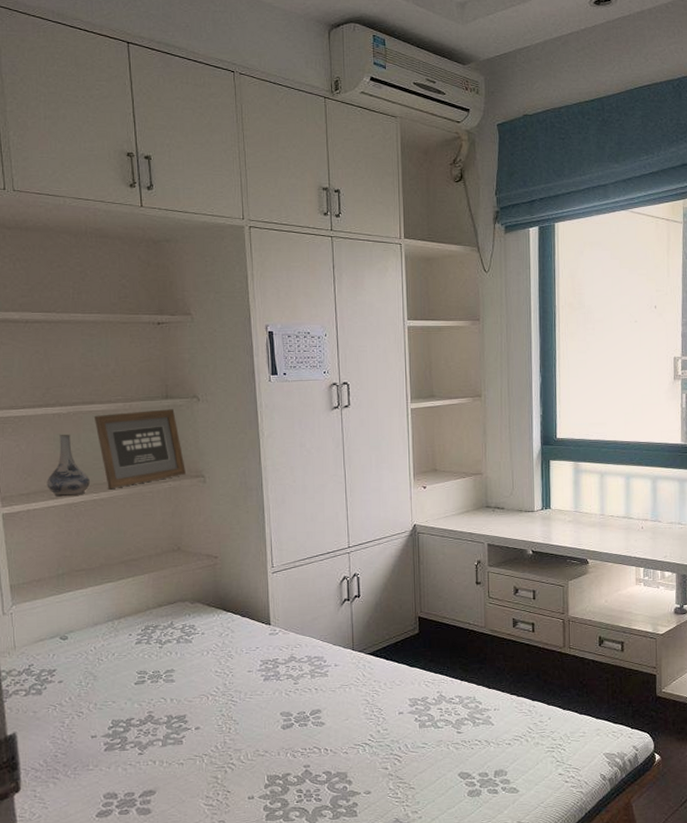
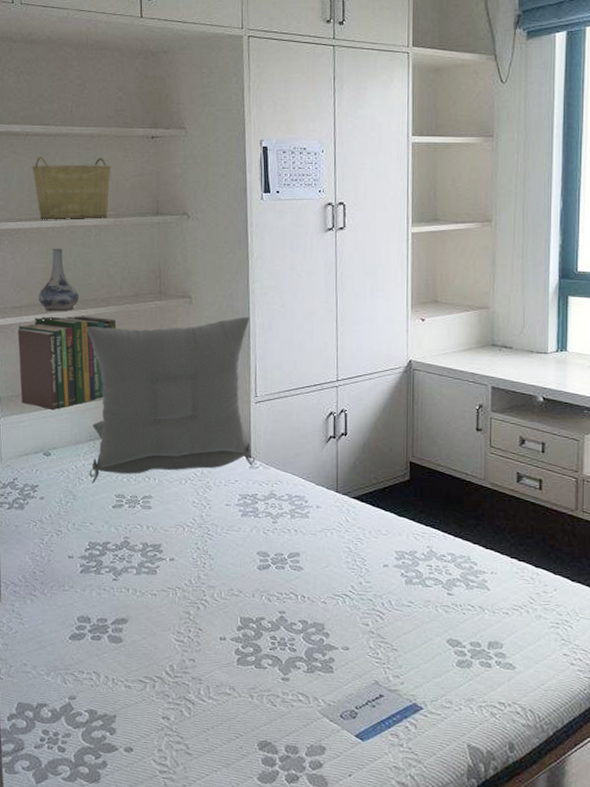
books: none [26,499,131,594] -> present [17,316,117,410]
basket: none [33,342,118,405] -> present [32,156,112,219]
picture frame: present [93,409,187,490] -> none [85,226,173,306]
seat cushion: none [99,493,275,663] -> present [86,317,256,483]

